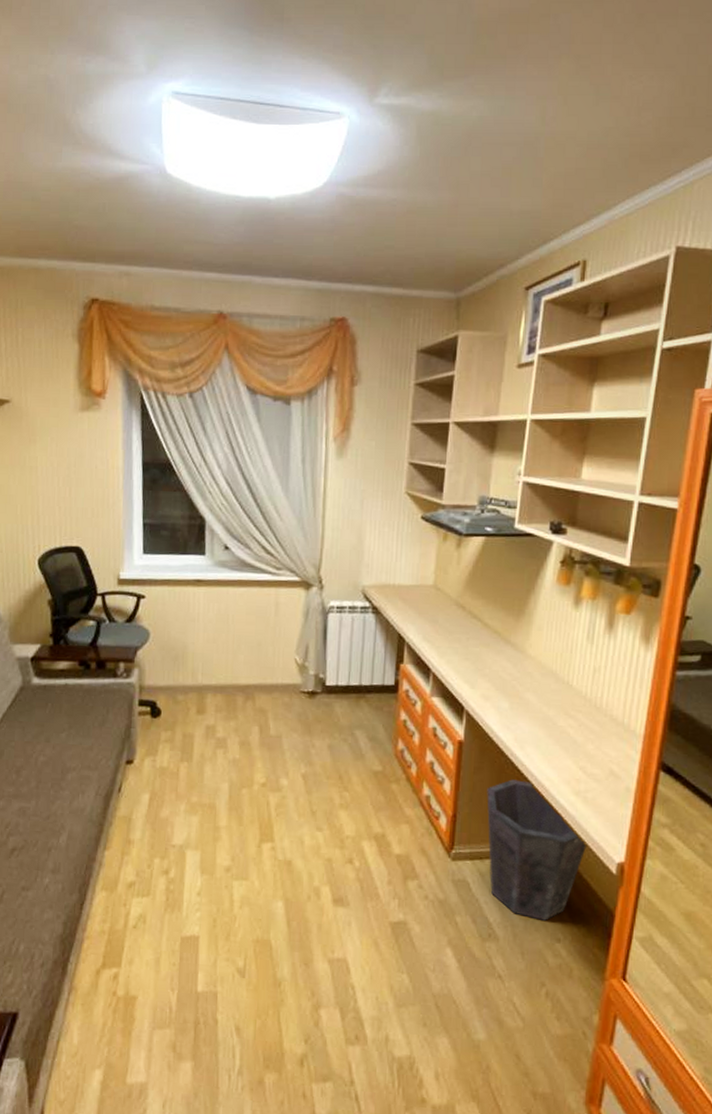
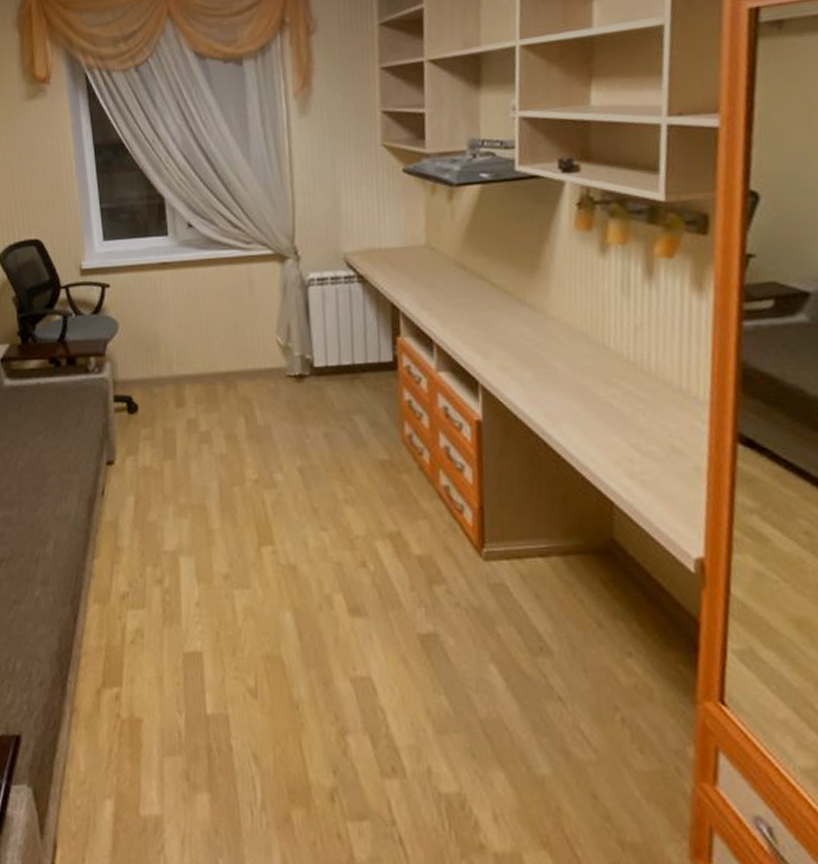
waste bin: present [487,779,588,921] -> none [517,463,653,631]

